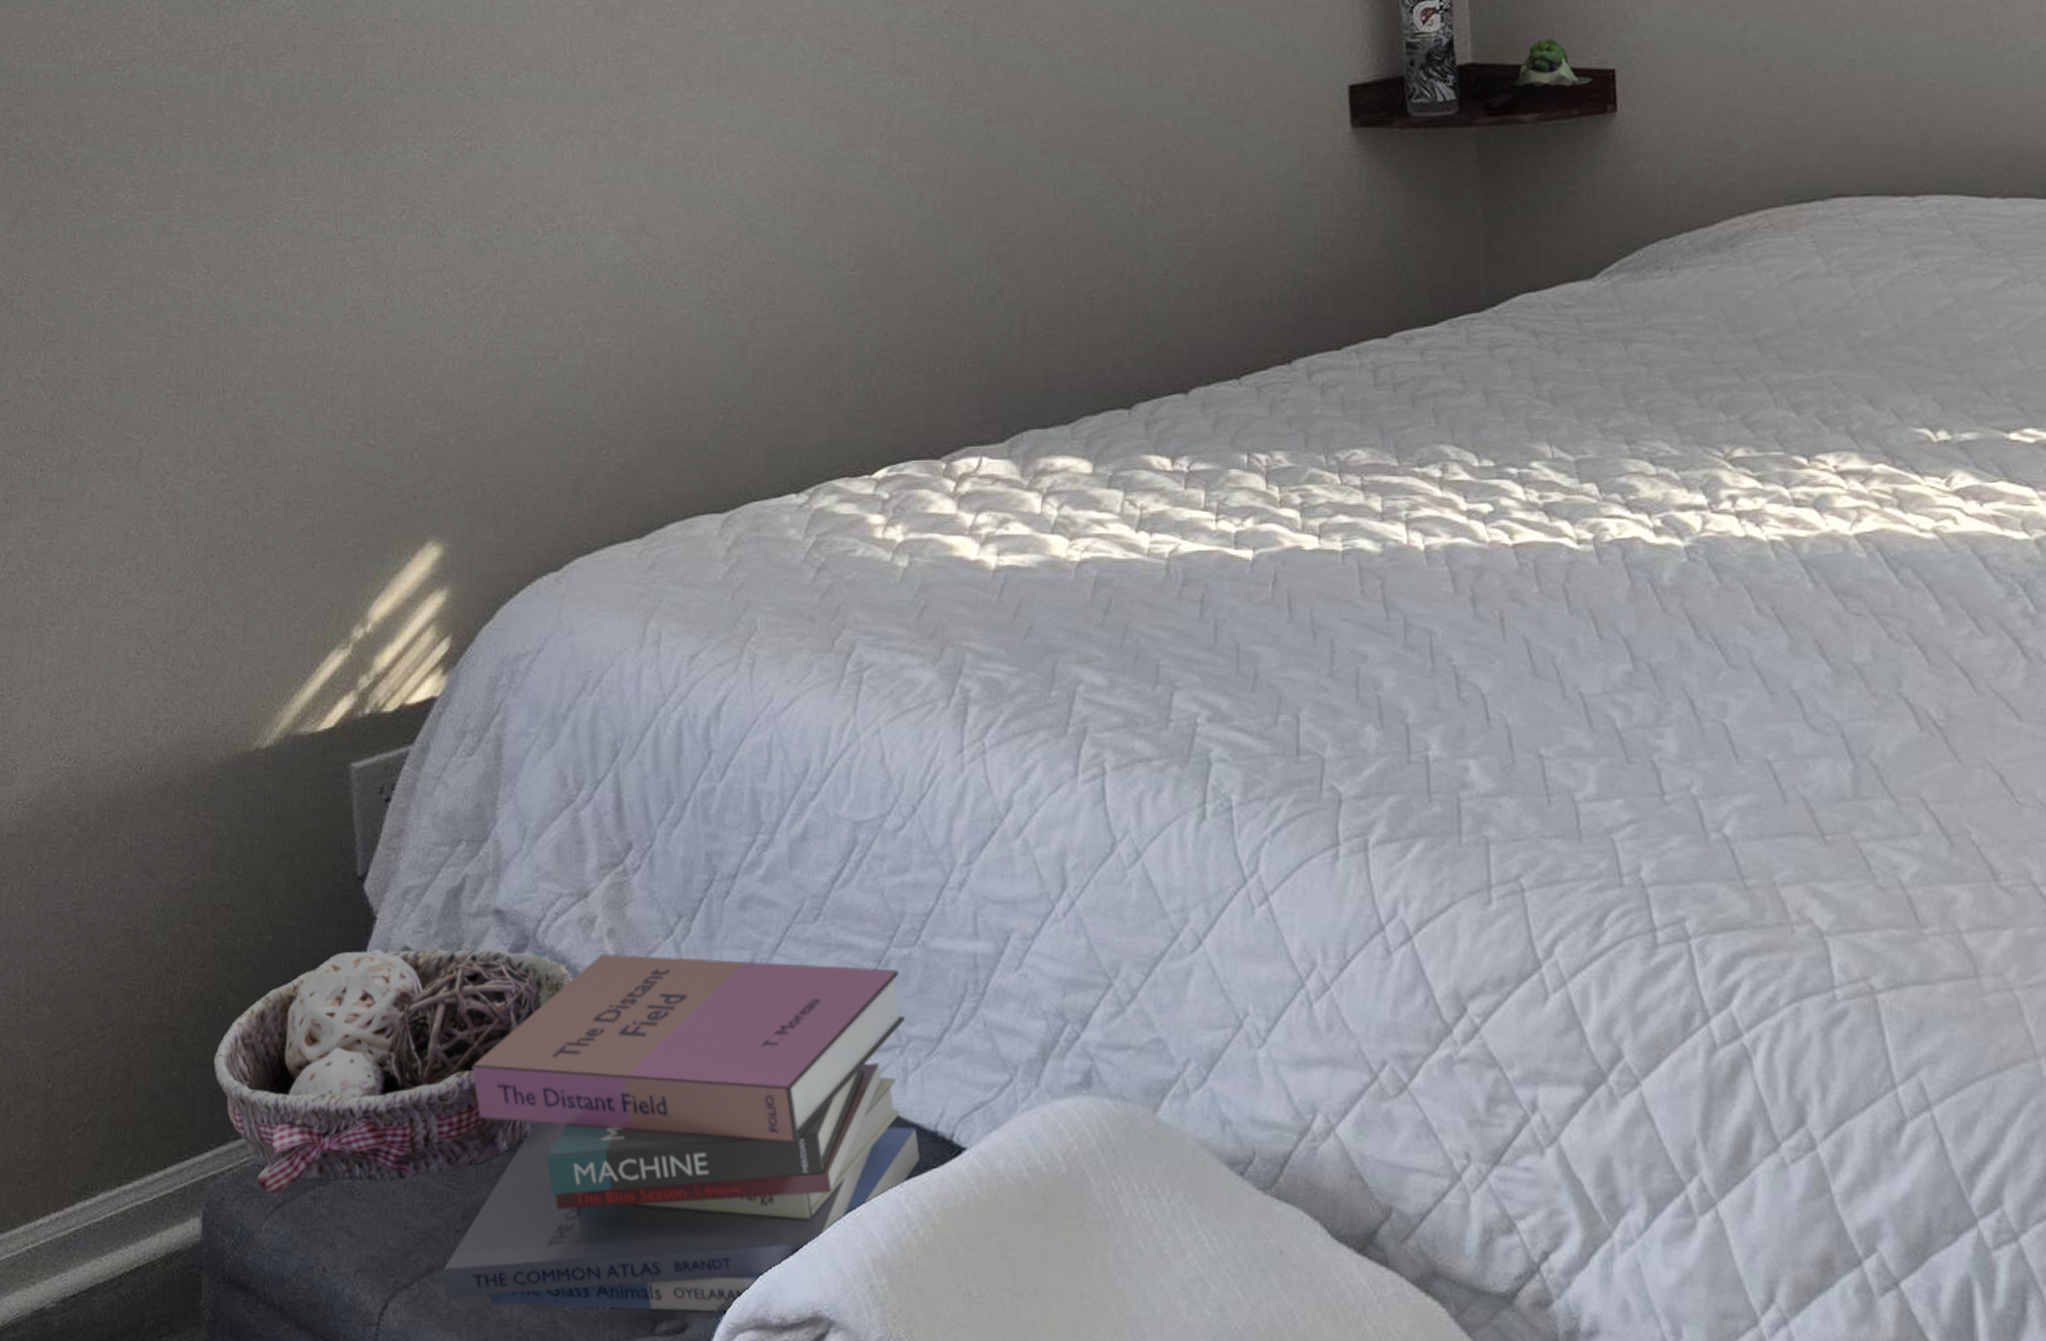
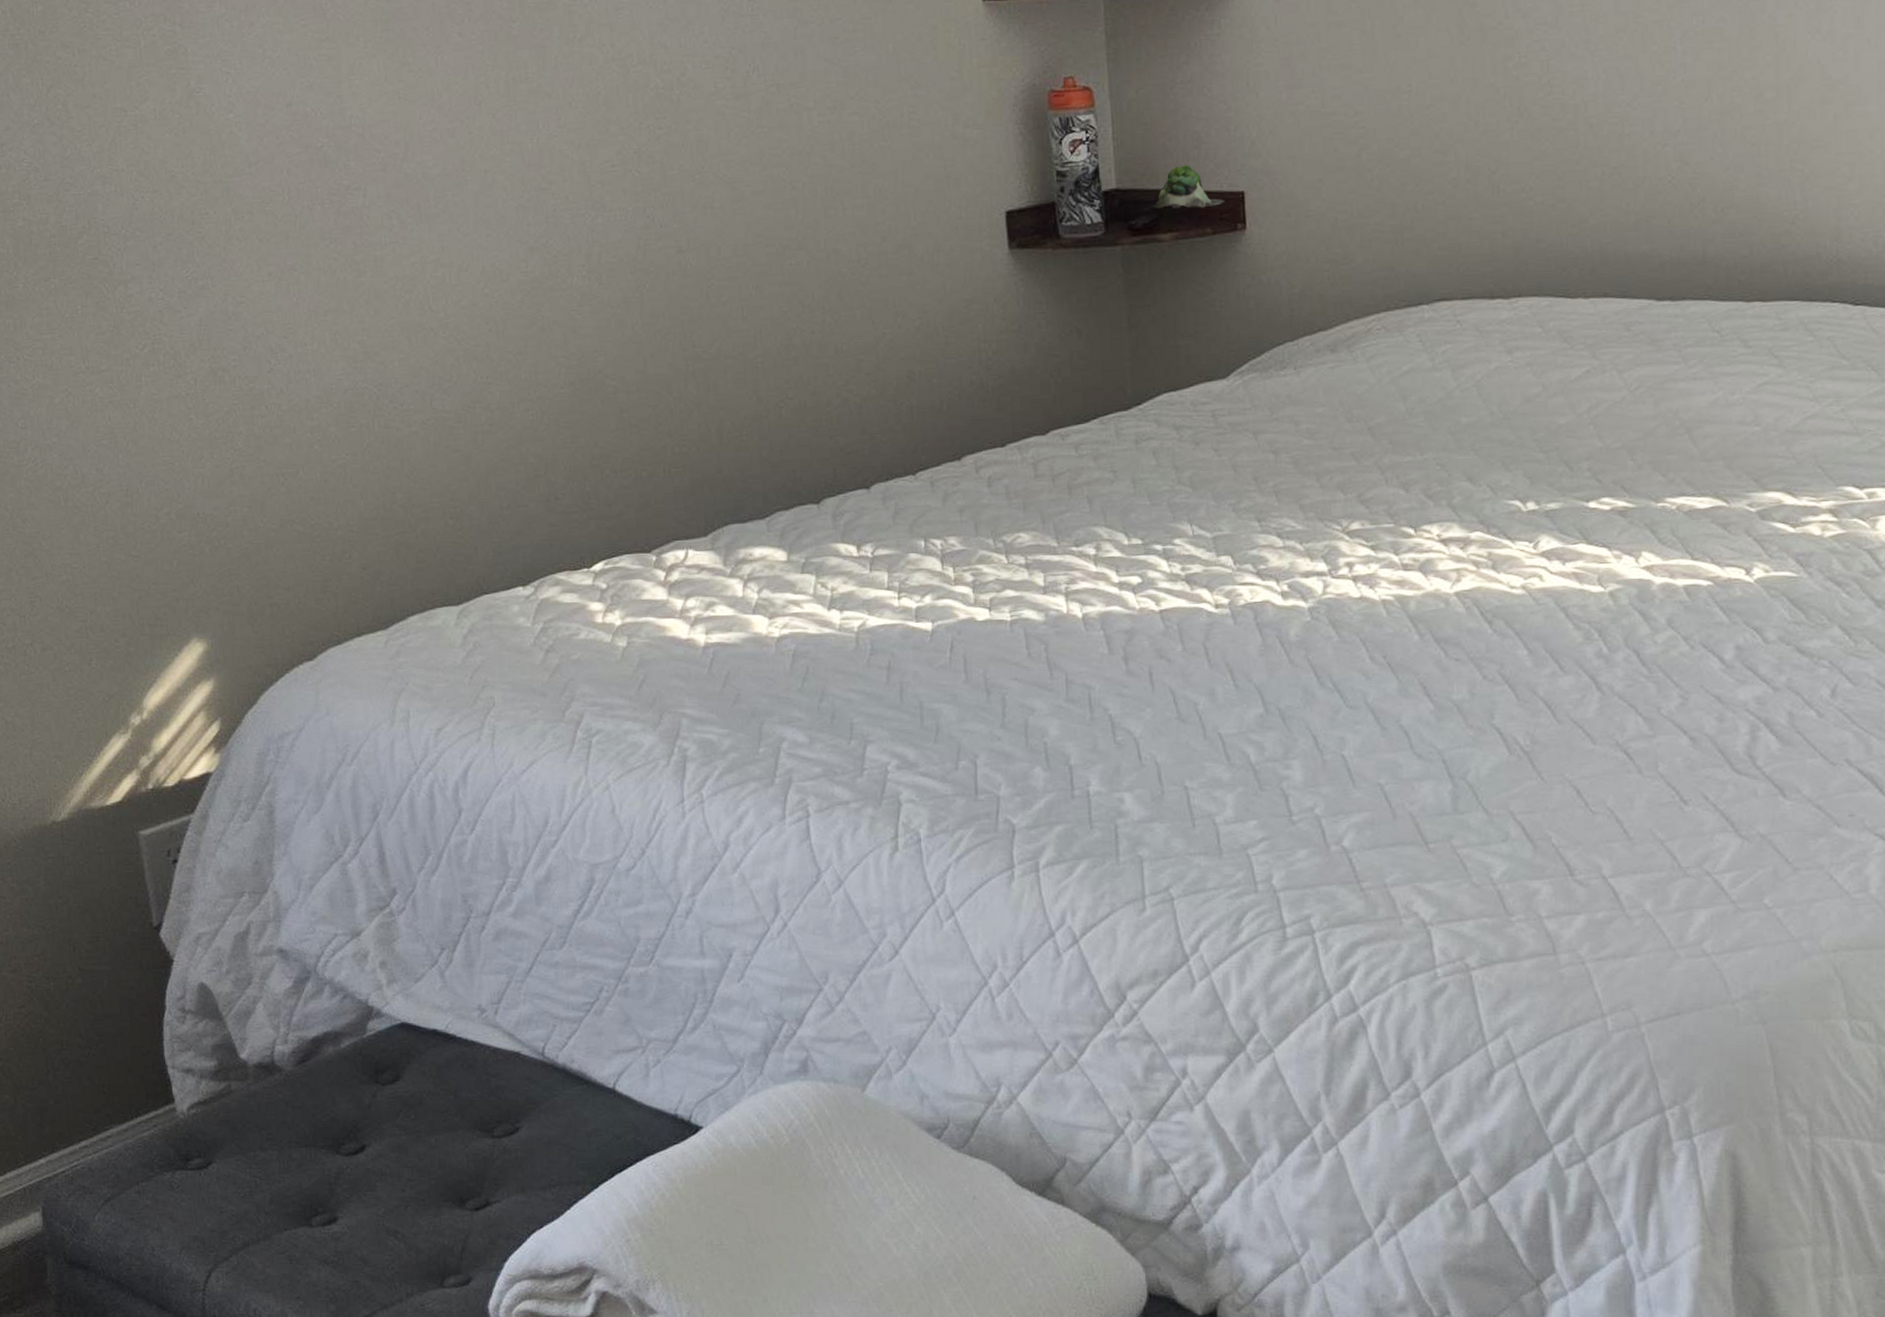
decorative basket: present [214,949,573,1194] -> none [39,983,352,1190]
books: present [443,954,920,1312] -> none [256,982,663,1268]

